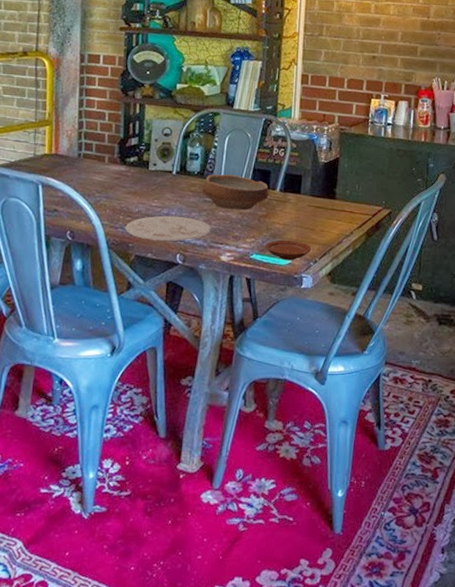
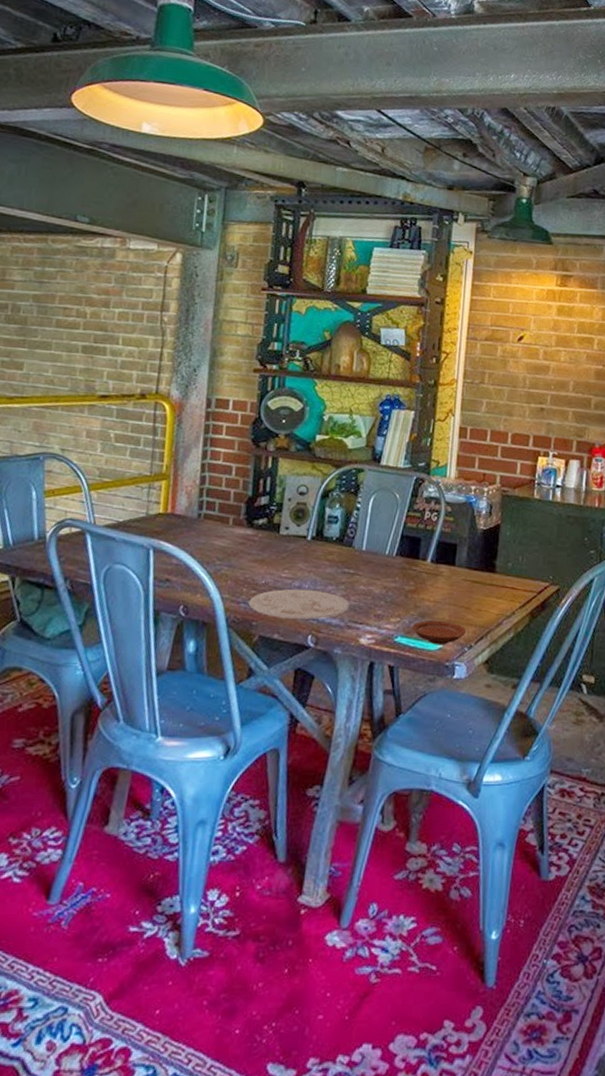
bowl: present [202,174,269,210] -> none [341,541,418,584]

